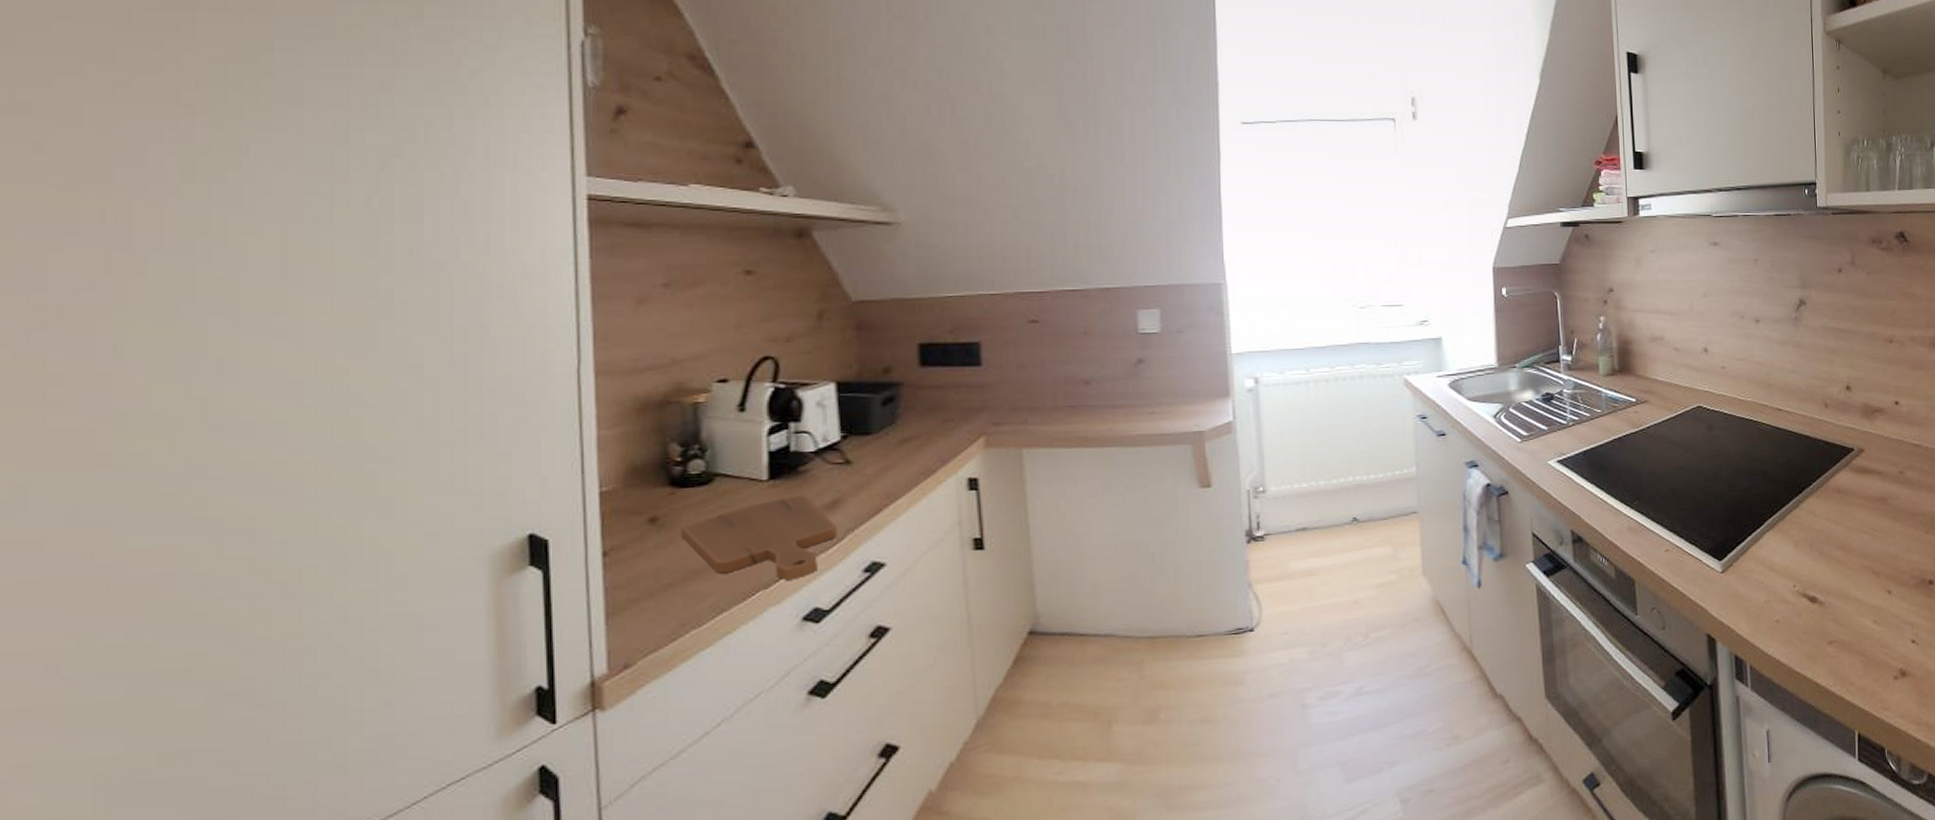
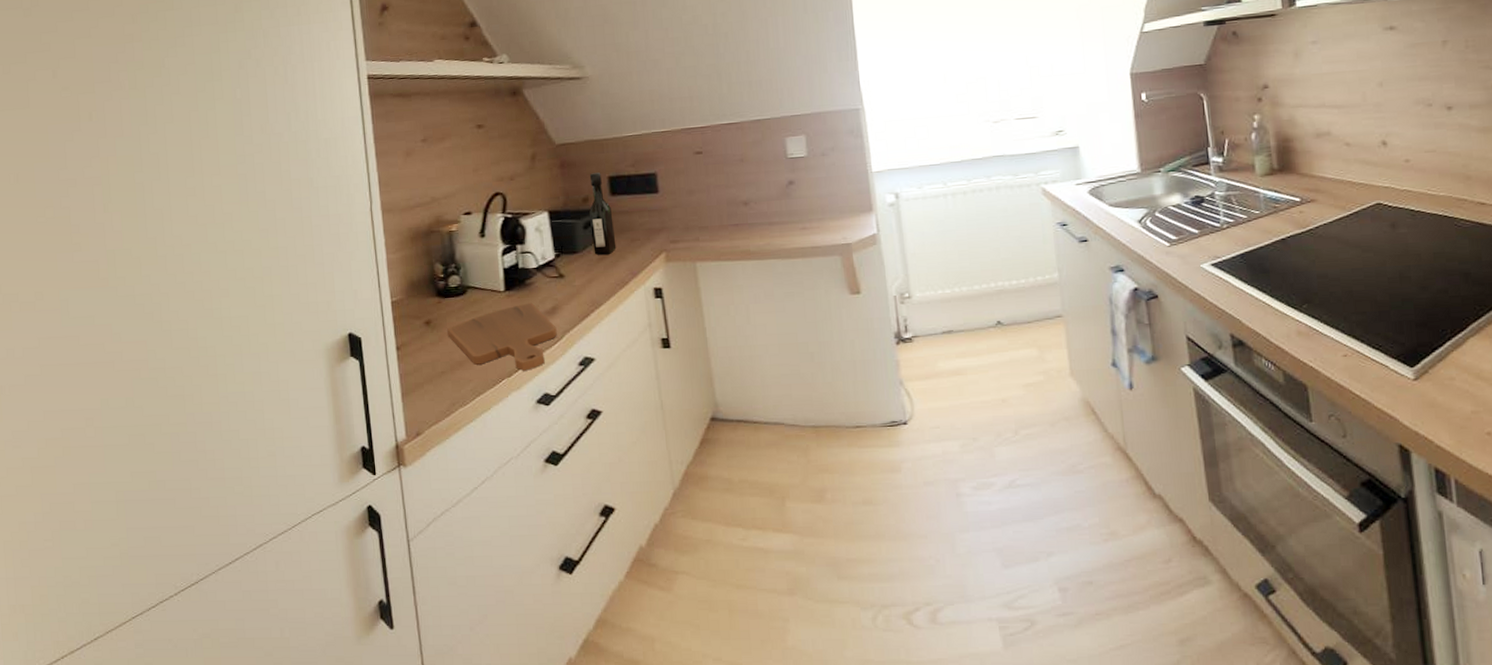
bottle: none [890,338,923,437] -> present [588,172,617,255]

